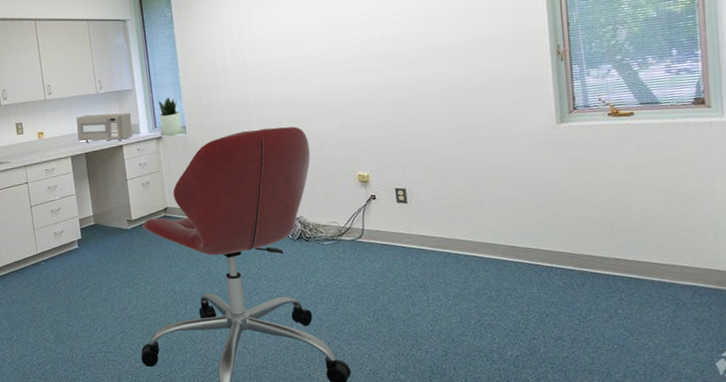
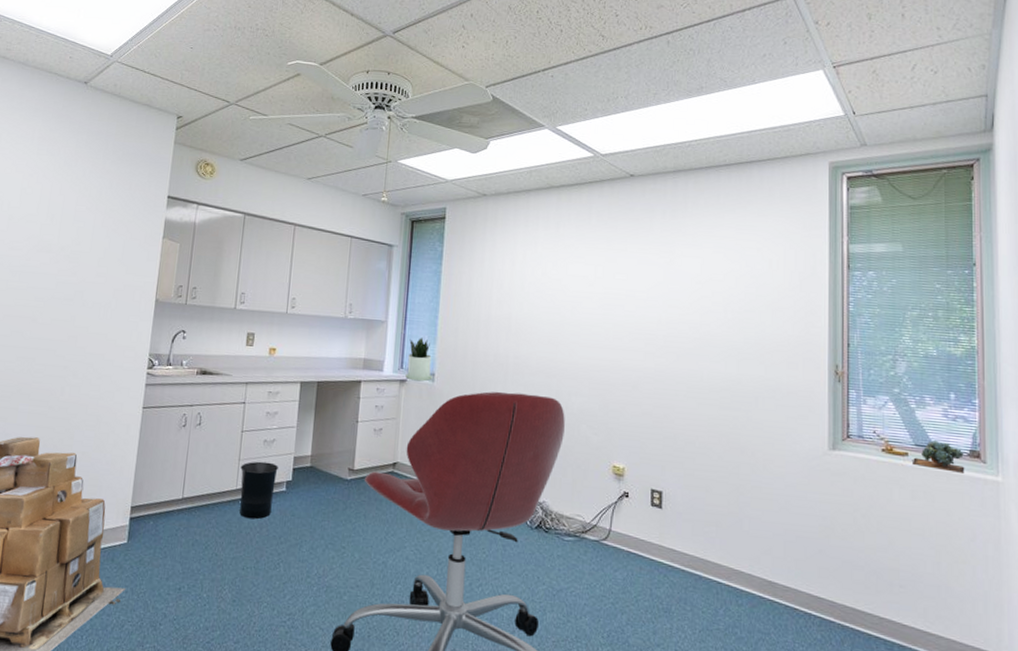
waste bin: none [36,227,70,275] -> present [240,461,278,519]
microwave: present [75,112,133,142] -> none [313,338,378,376]
succulent plant: none [637,95,689,123] -> present [911,440,964,475]

